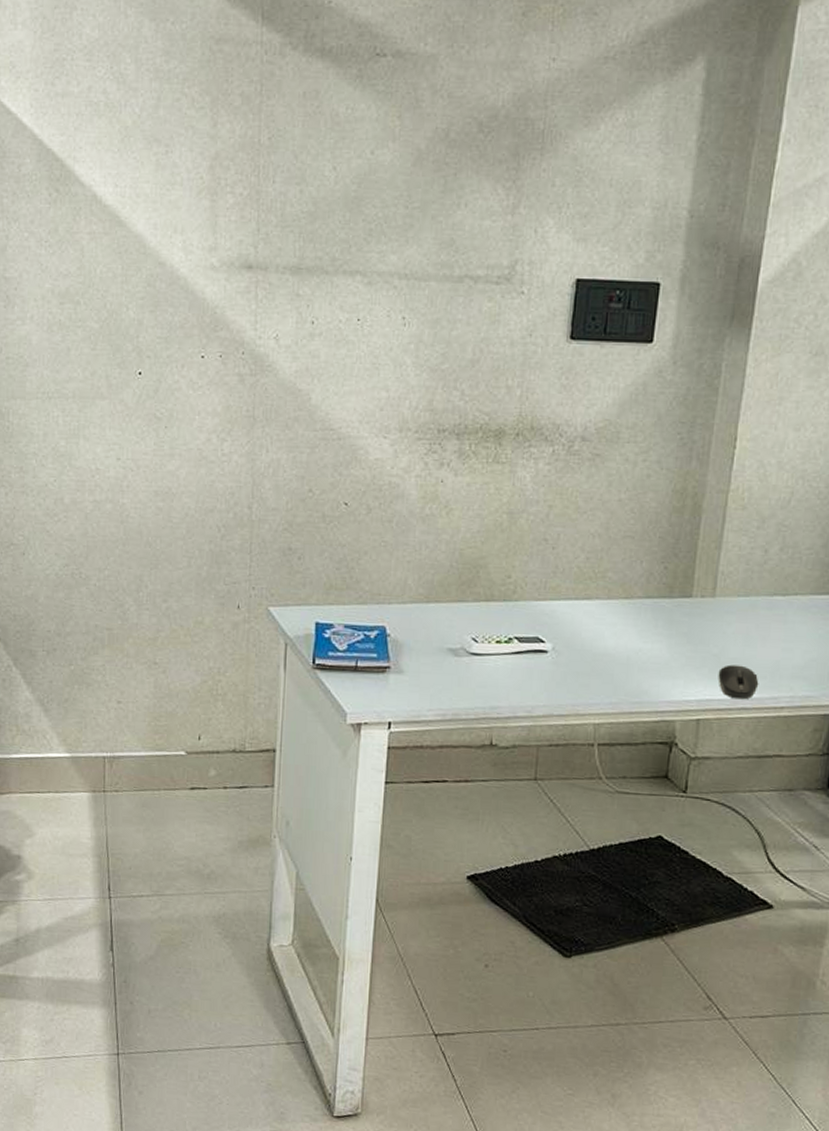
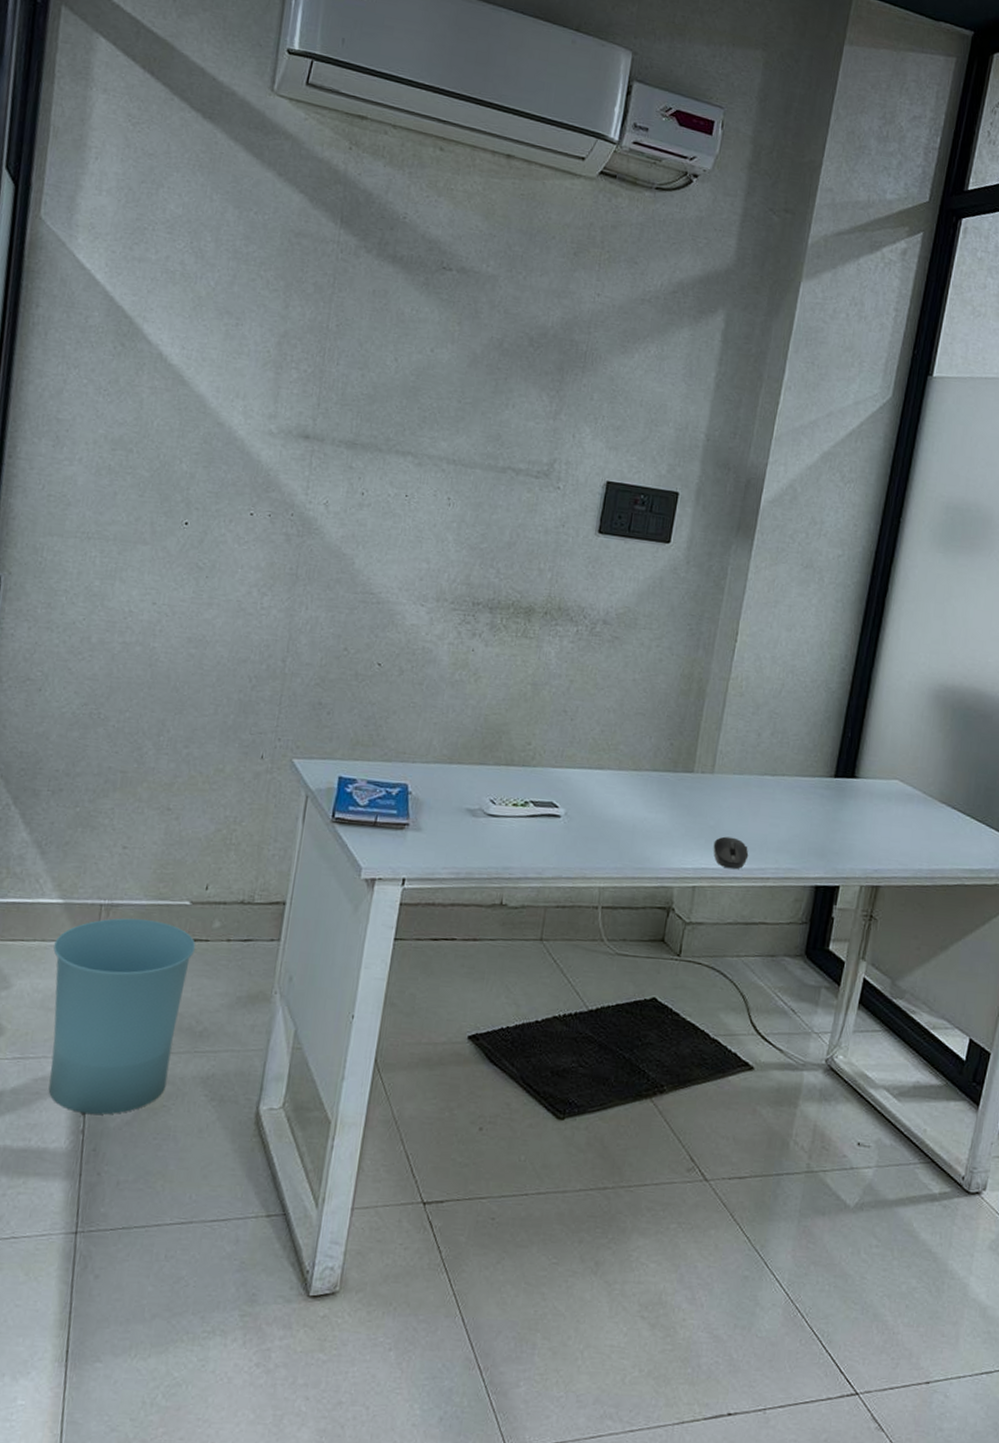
waste bin: none [67,769,195,950] -> present [48,918,196,1115]

